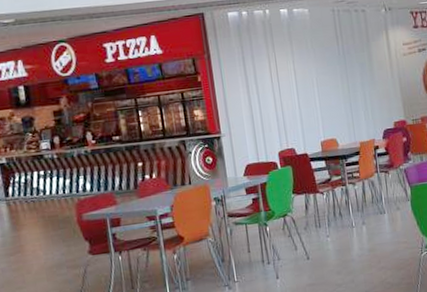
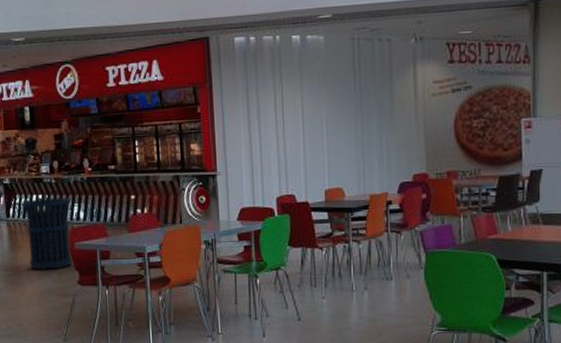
trash can: none [20,170,81,246] -> present [20,196,72,271]

